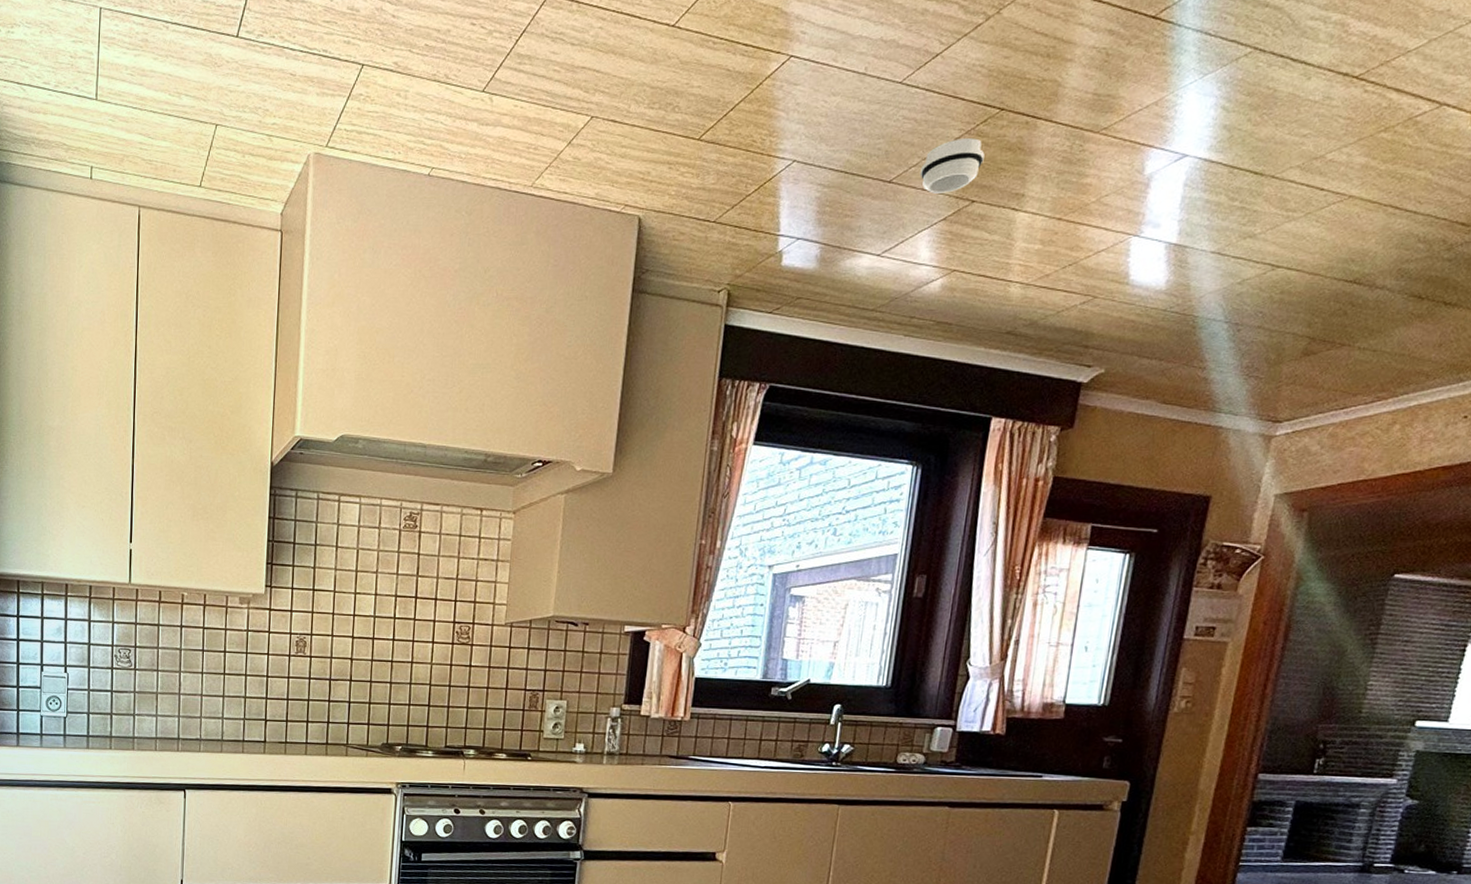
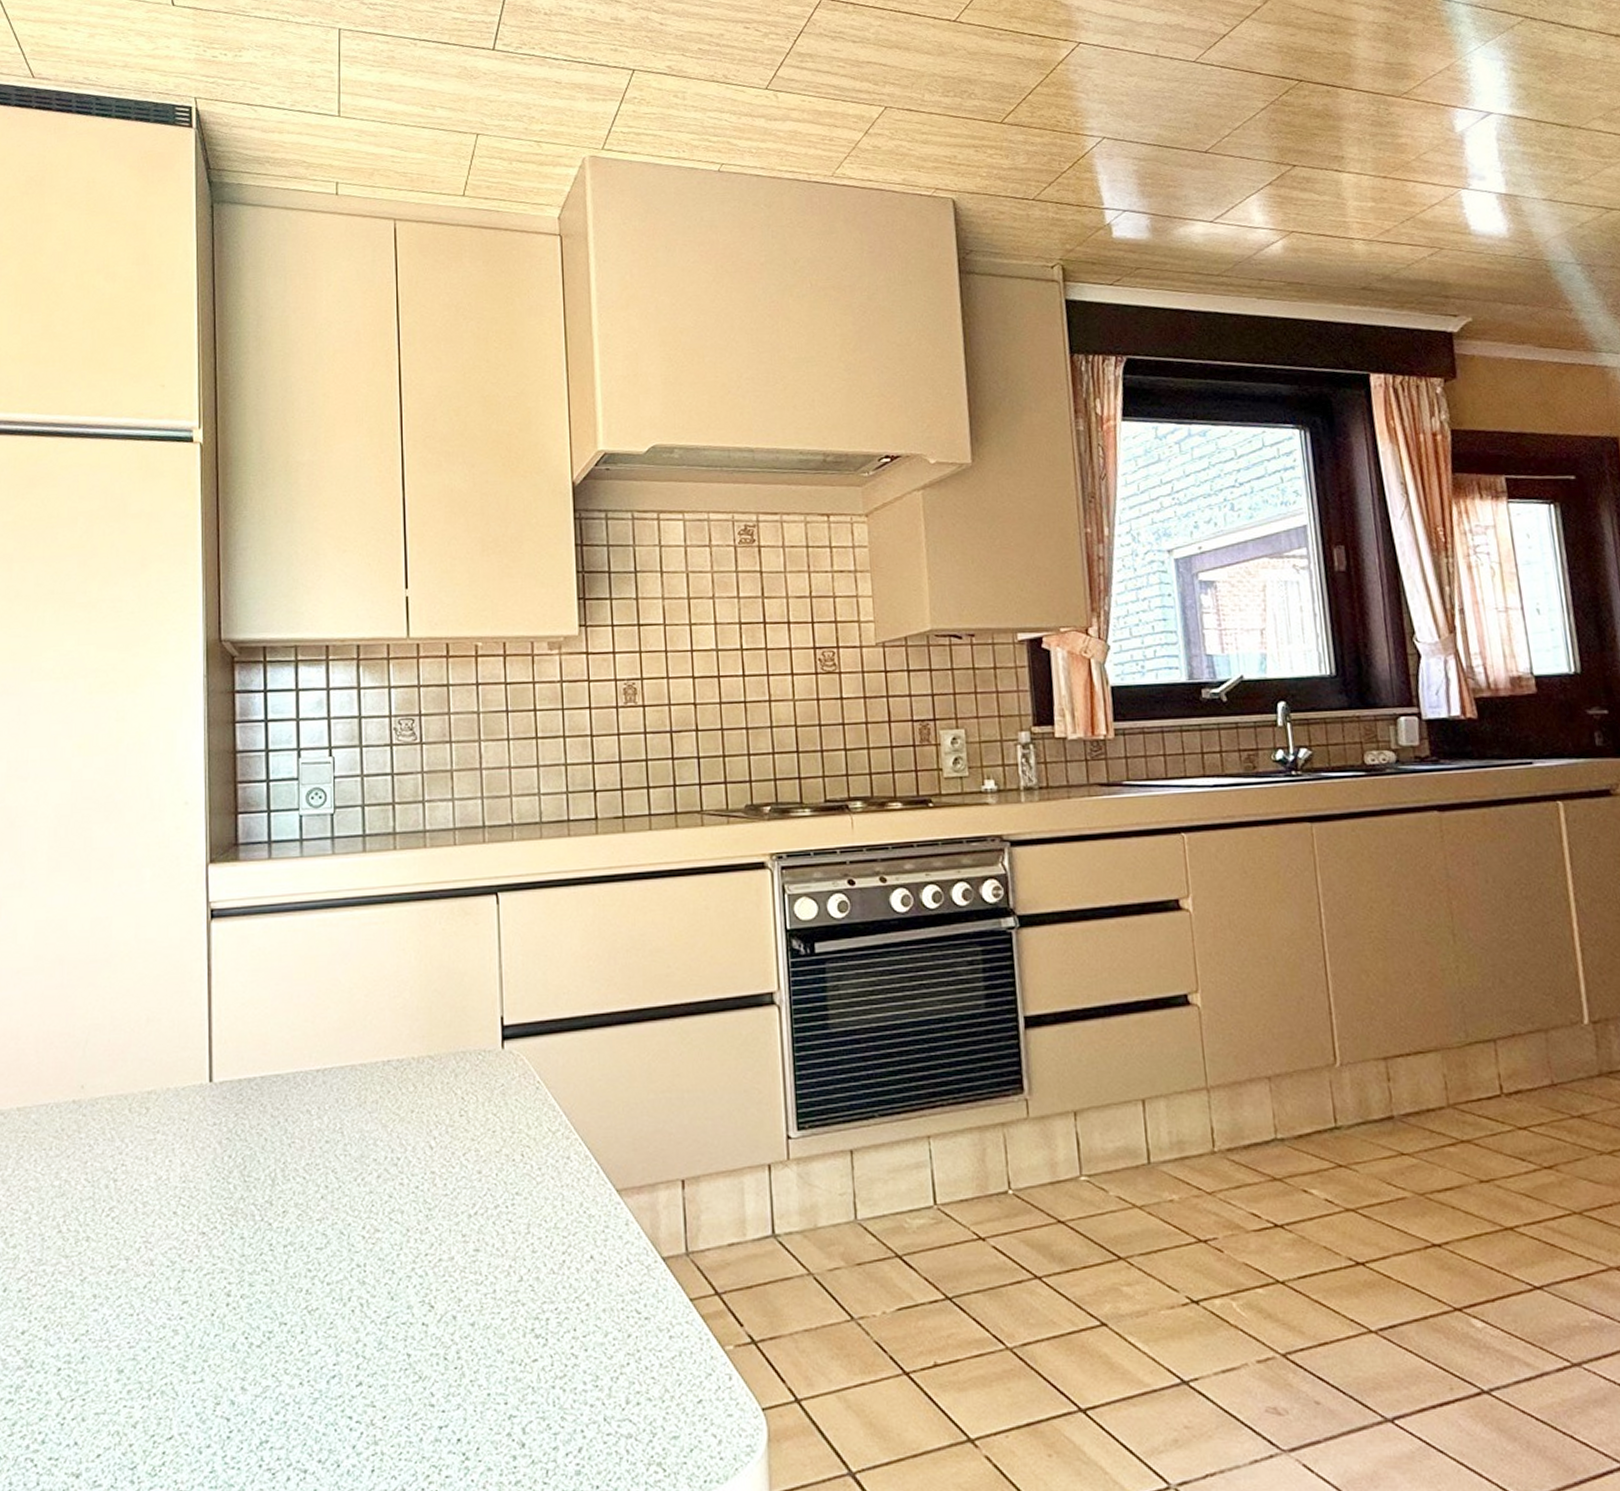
smoke detector: present [920,138,985,194] -> none [1233,108,1295,161]

